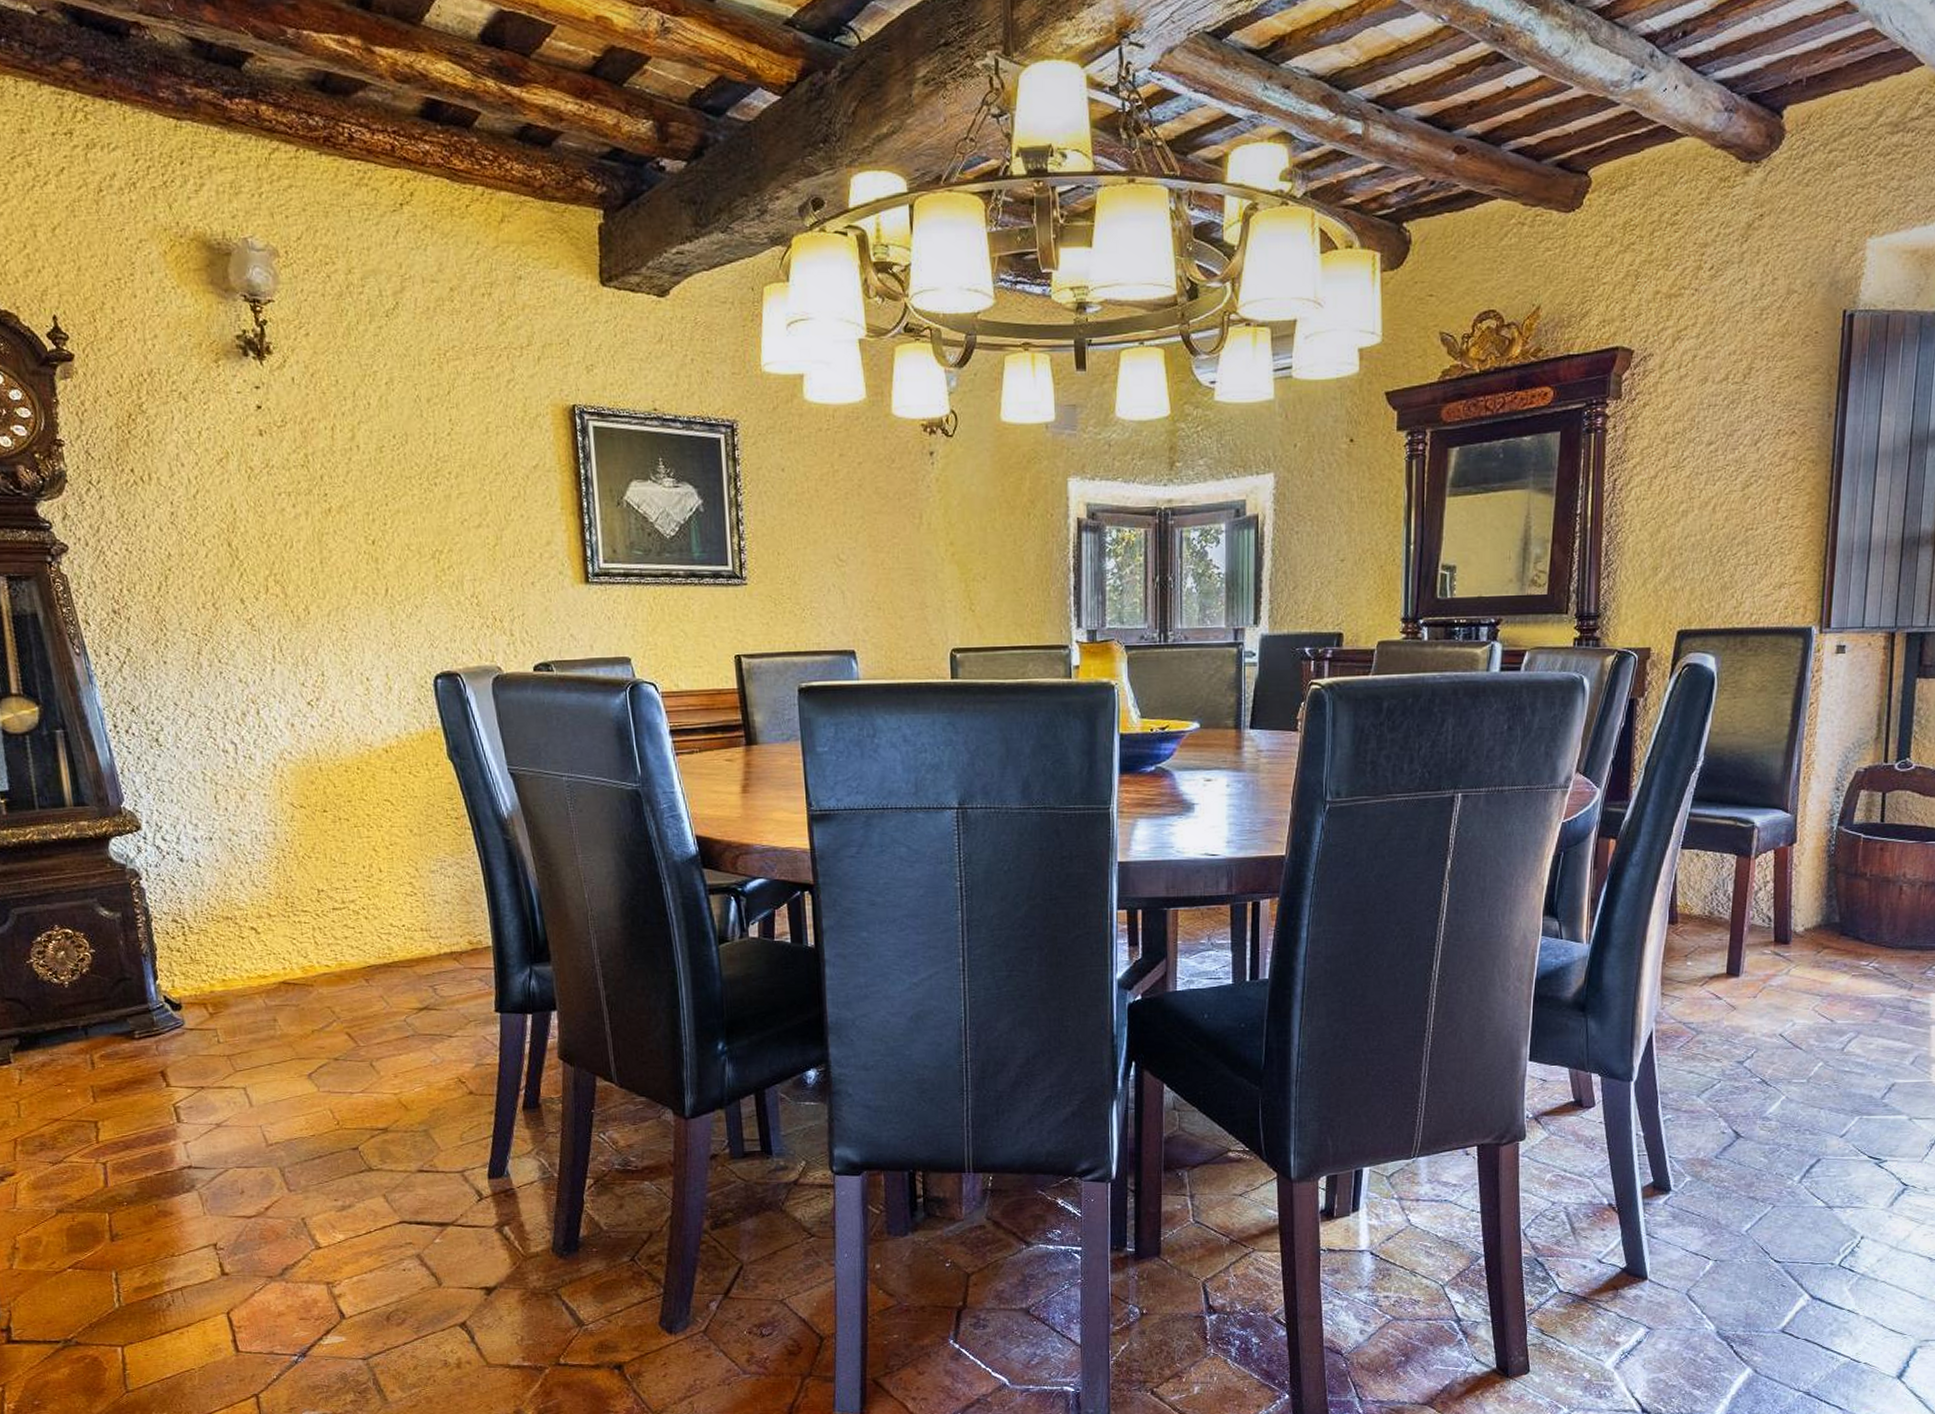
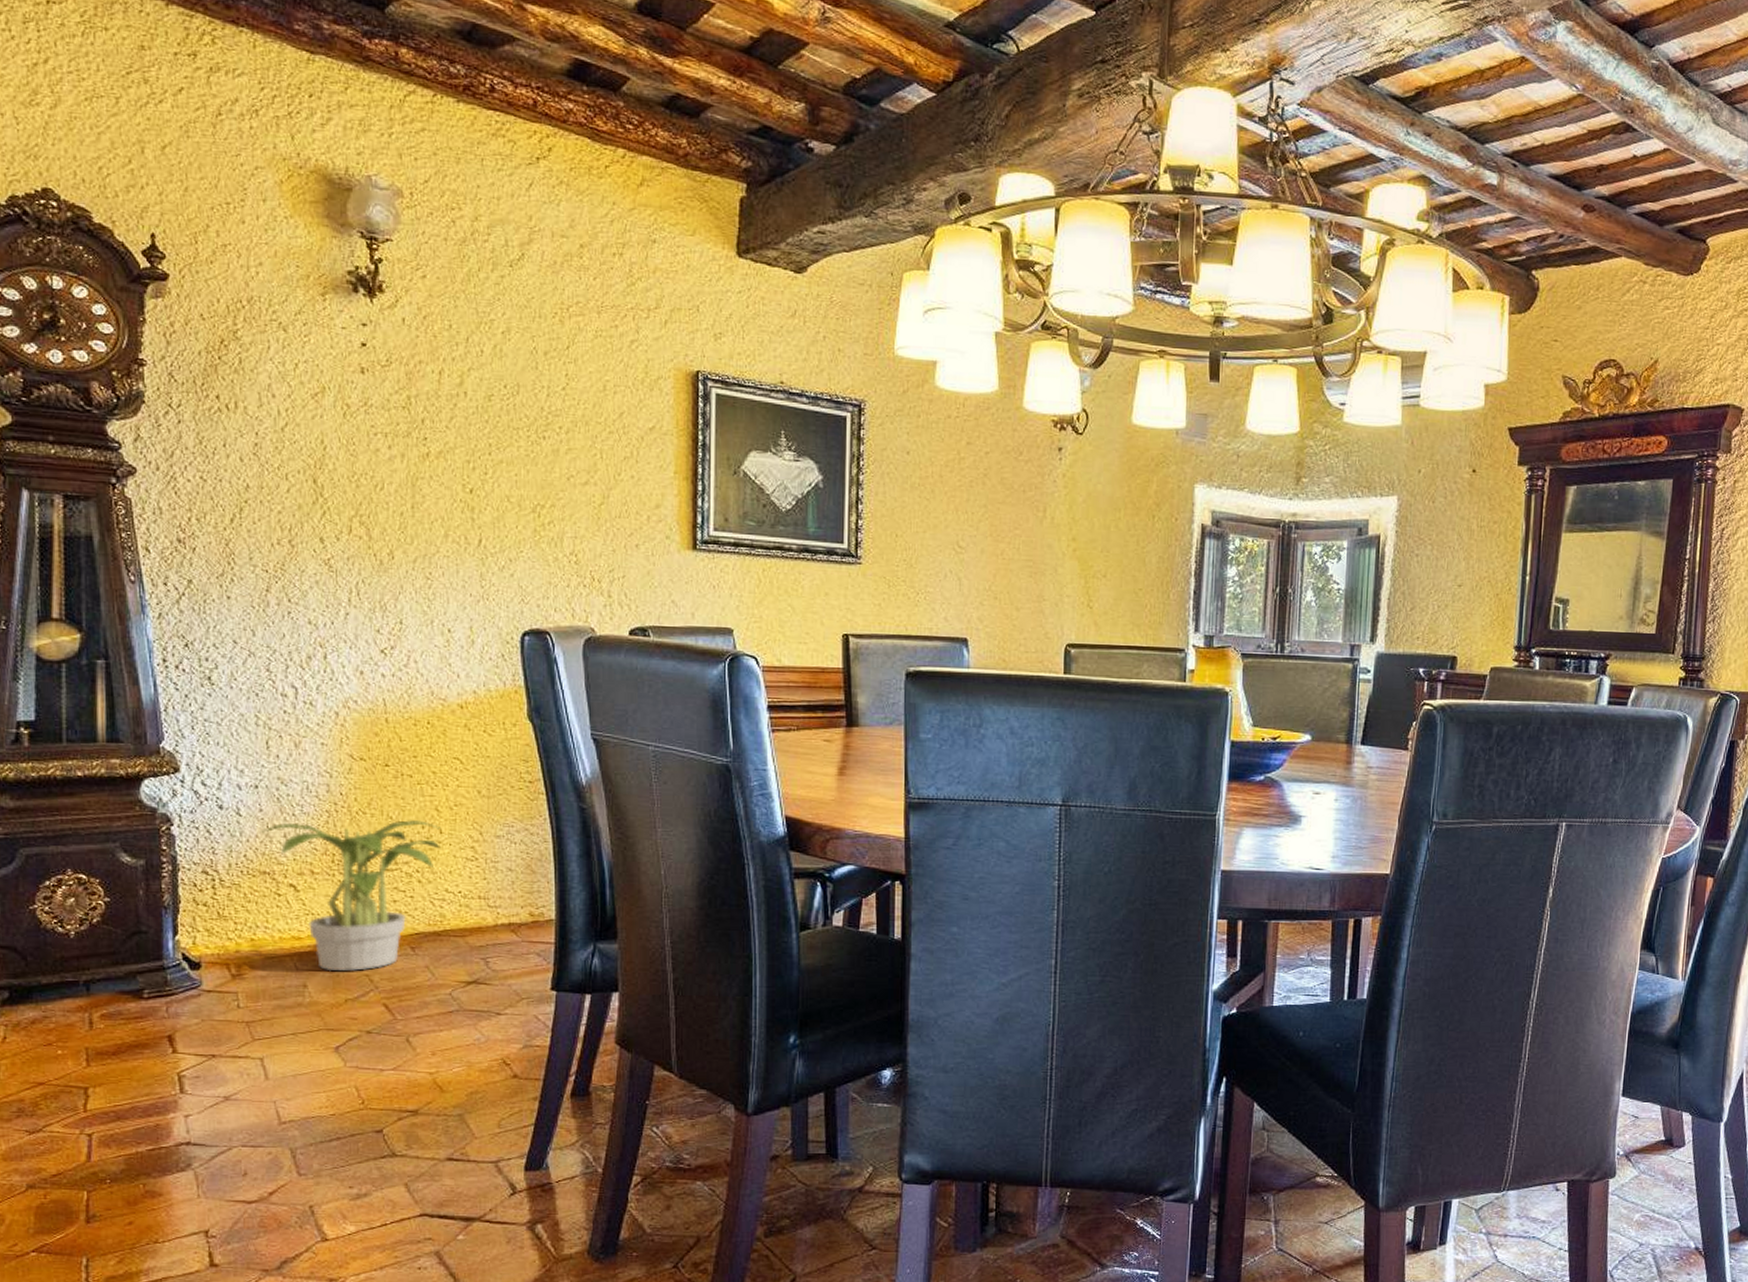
potted plant: none [218,861,382,1006] -> present [259,820,442,972]

